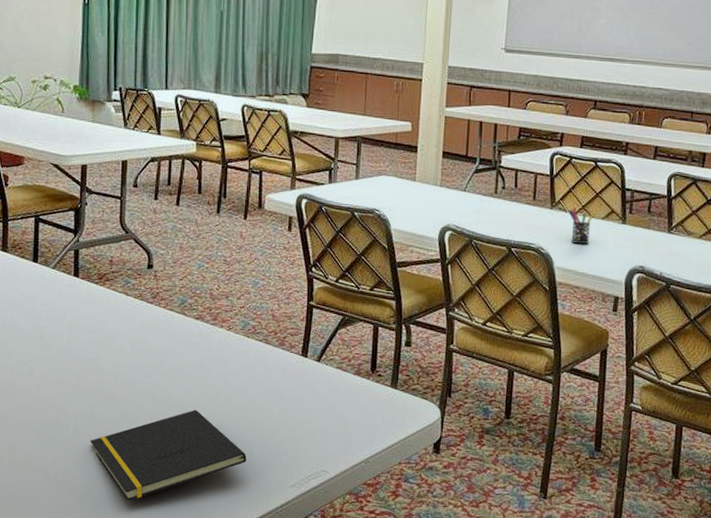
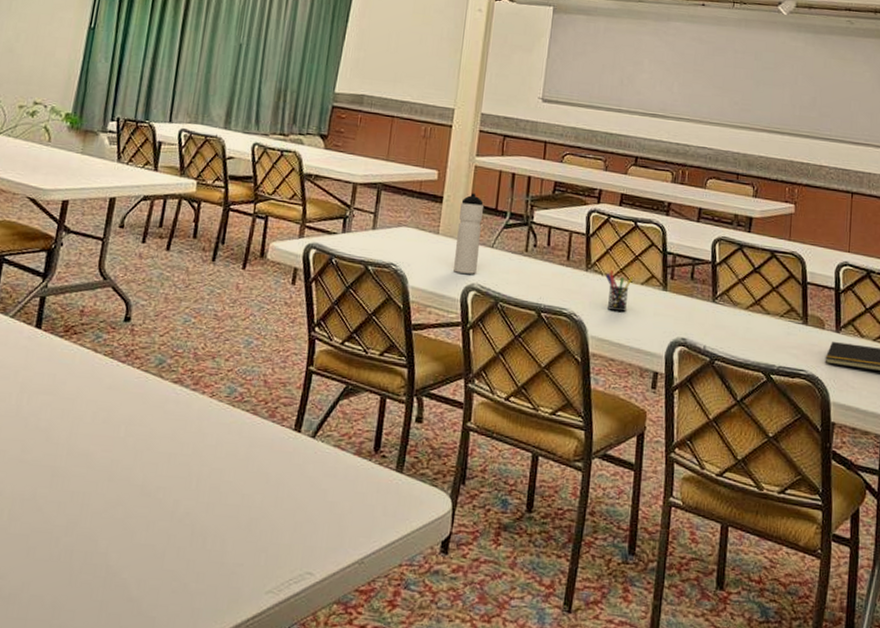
notepad: present [90,409,247,501] -> none [26,492,217,608]
water bottle: none [431,142,455,216] -> present [453,193,484,274]

